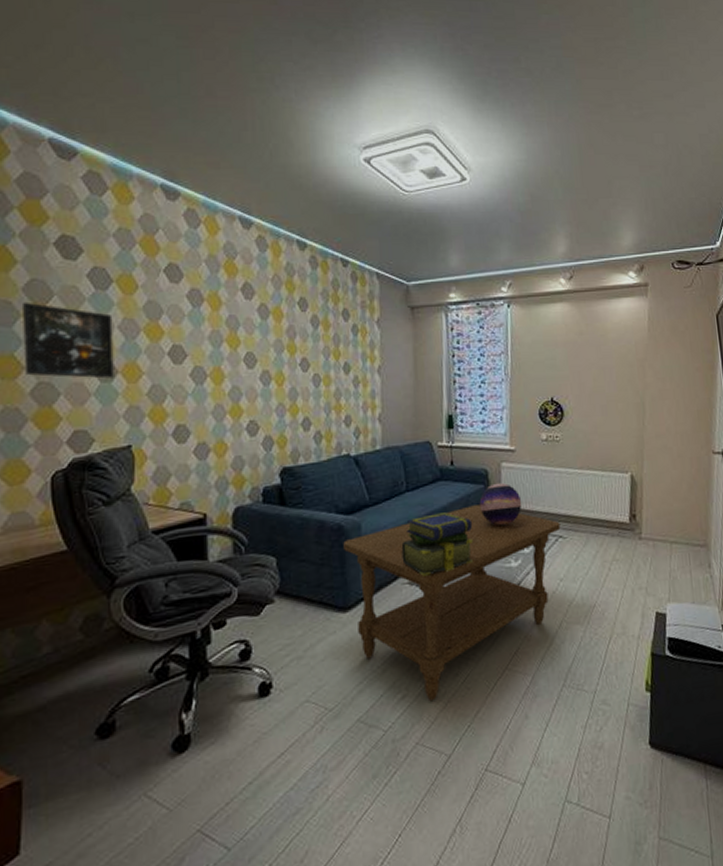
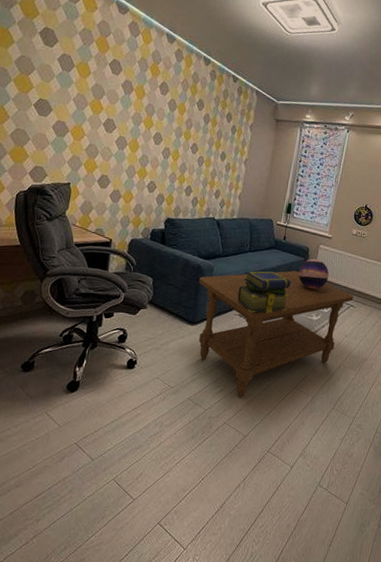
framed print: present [21,301,114,379] -> none [9,71,71,135]

